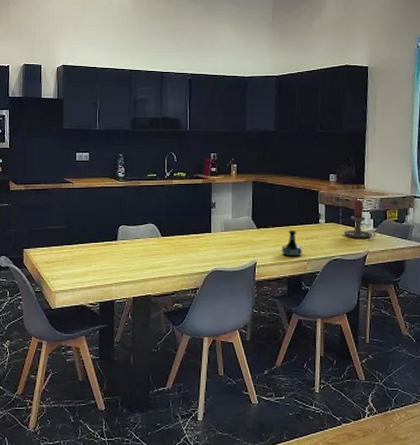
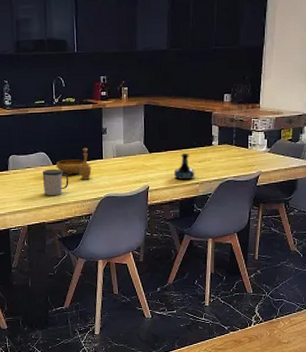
mug: none [150,240,177,268] -> present [42,168,69,196]
decorative bowl: none [164,220,200,253] -> present [55,147,92,180]
candle holder: present [344,200,376,238] -> none [237,120,269,159]

